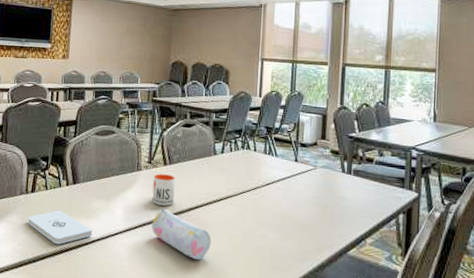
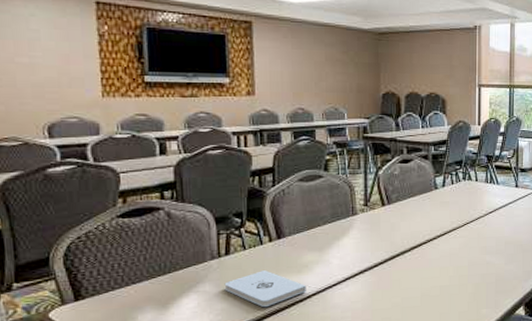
pencil case: present [151,208,211,261] -> none [373,250,437,297]
mug: present [152,174,175,206] -> none [371,215,396,248]

